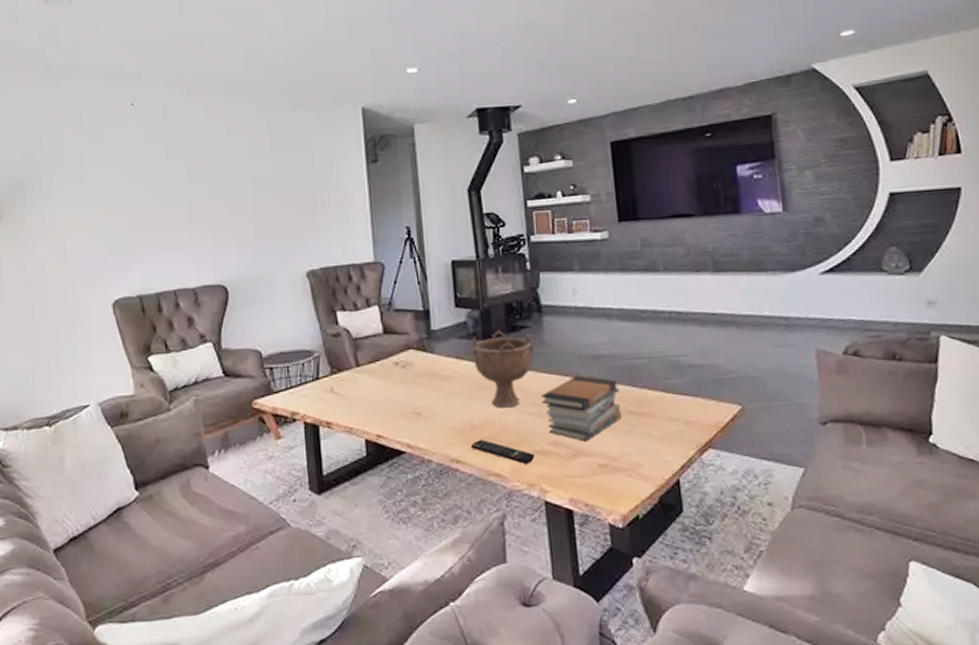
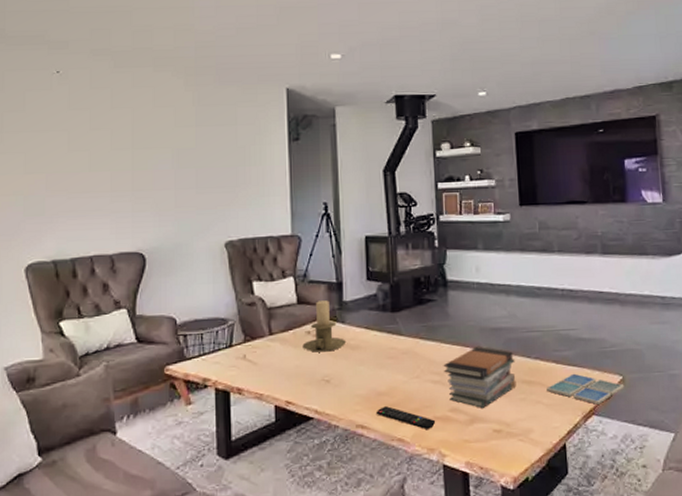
candle holder: none [391,329,437,384] -> present [302,300,346,352]
decorative bowl: present [469,329,535,408] -> none [378,302,440,377]
drink coaster: none [656,403,745,437] -> present [546,373,625,405]

